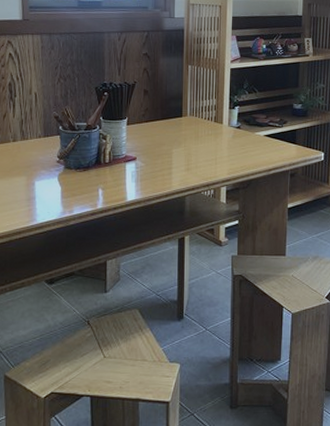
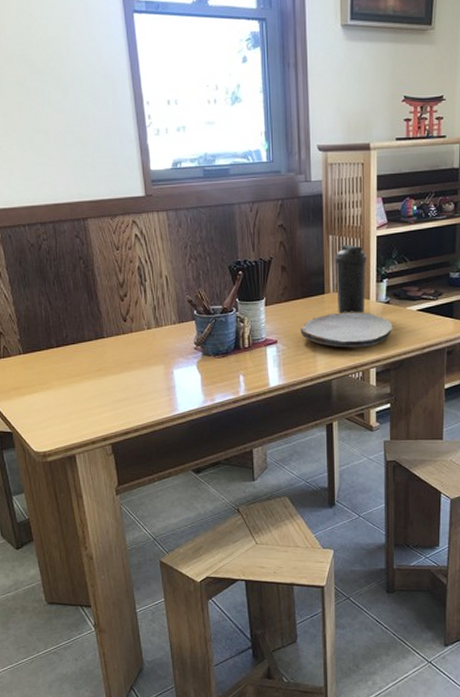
plate: none [158,134,242,167] -> present [300,312,393,348]
water bottle: none [192,74,222,136] -> present [334,244,368,314]

